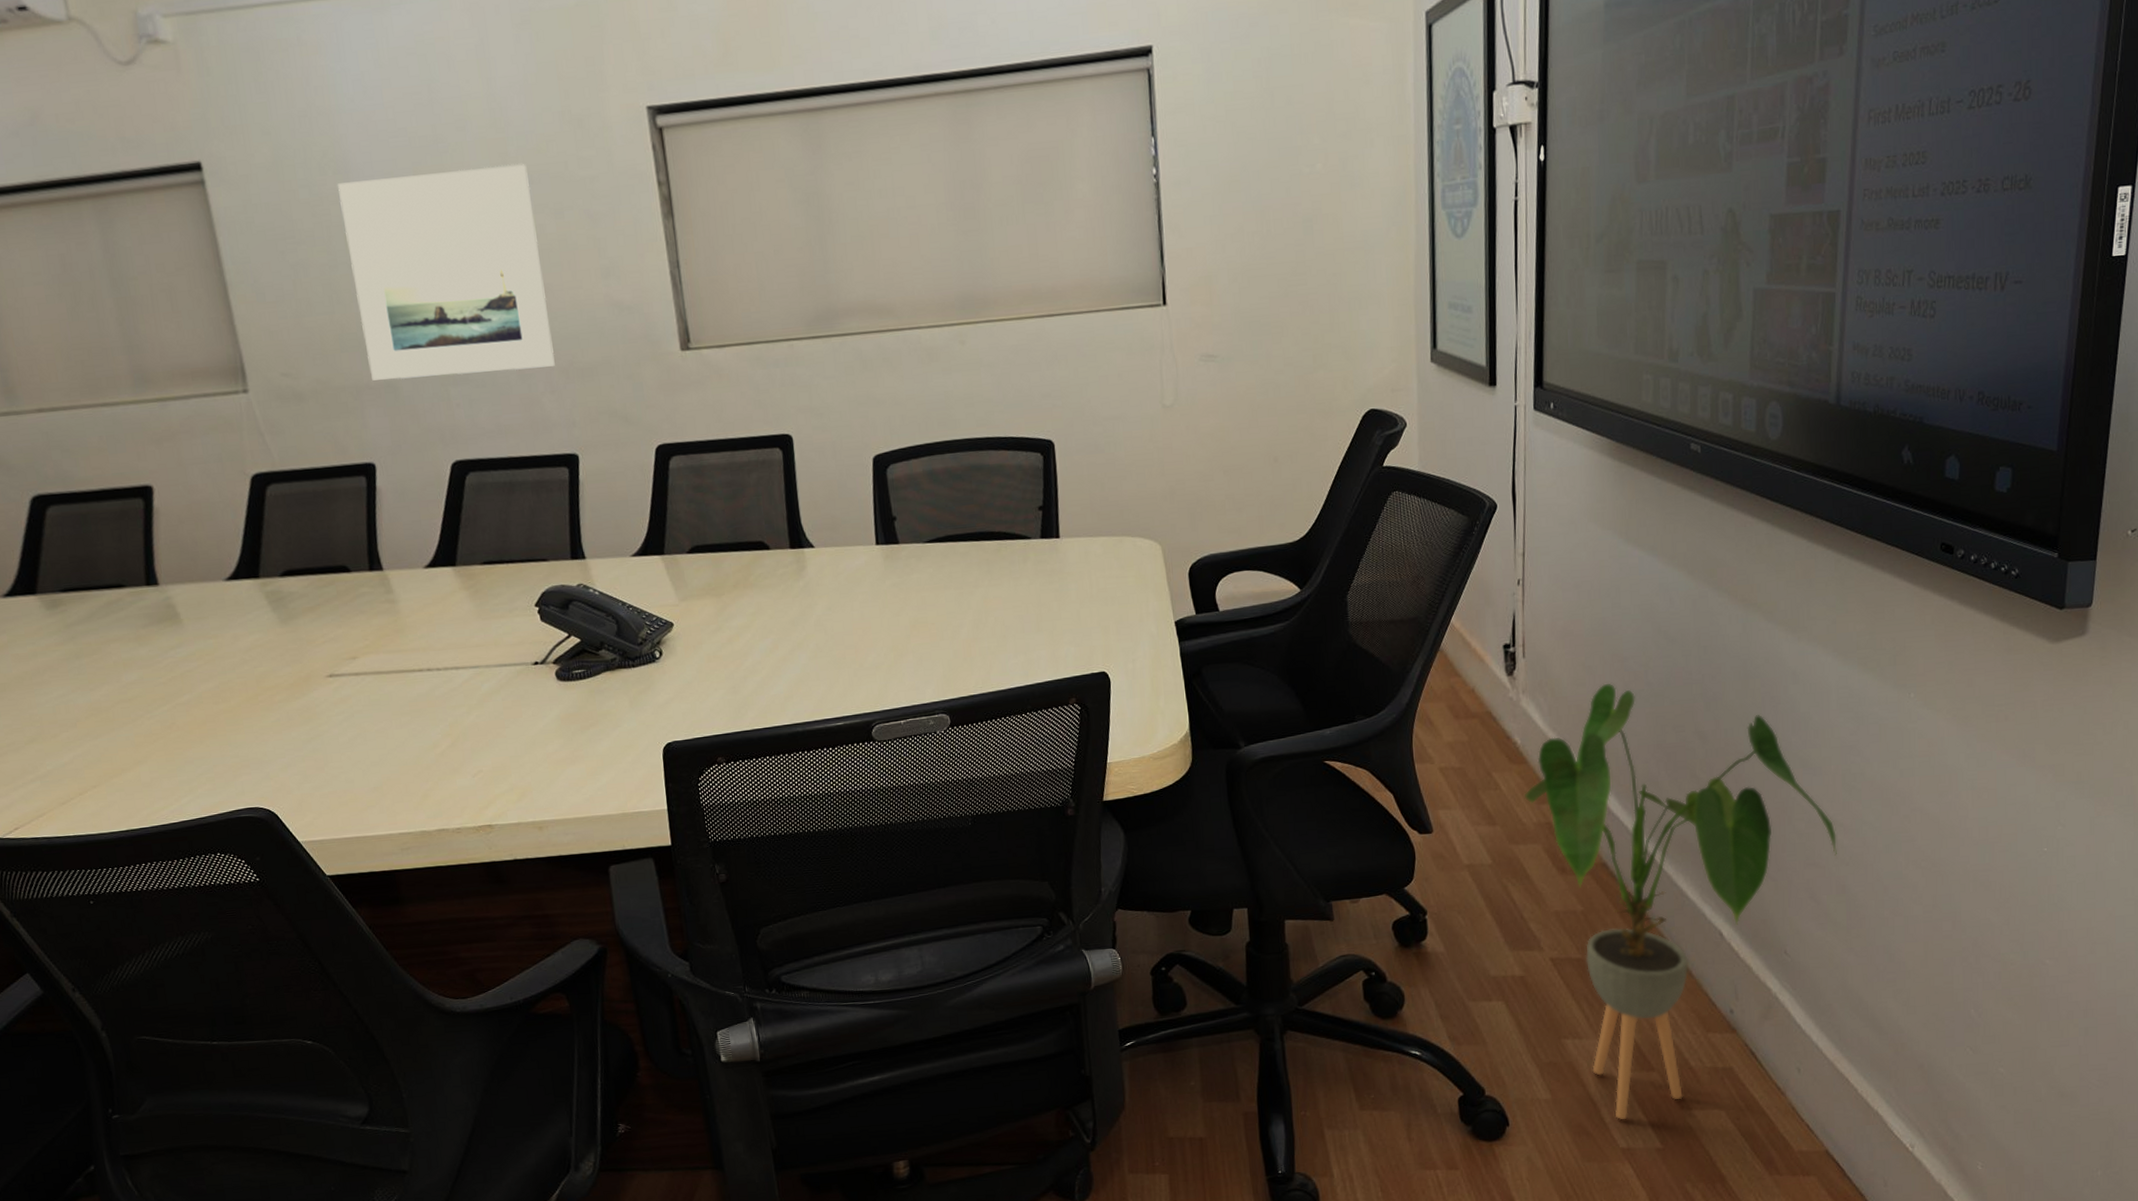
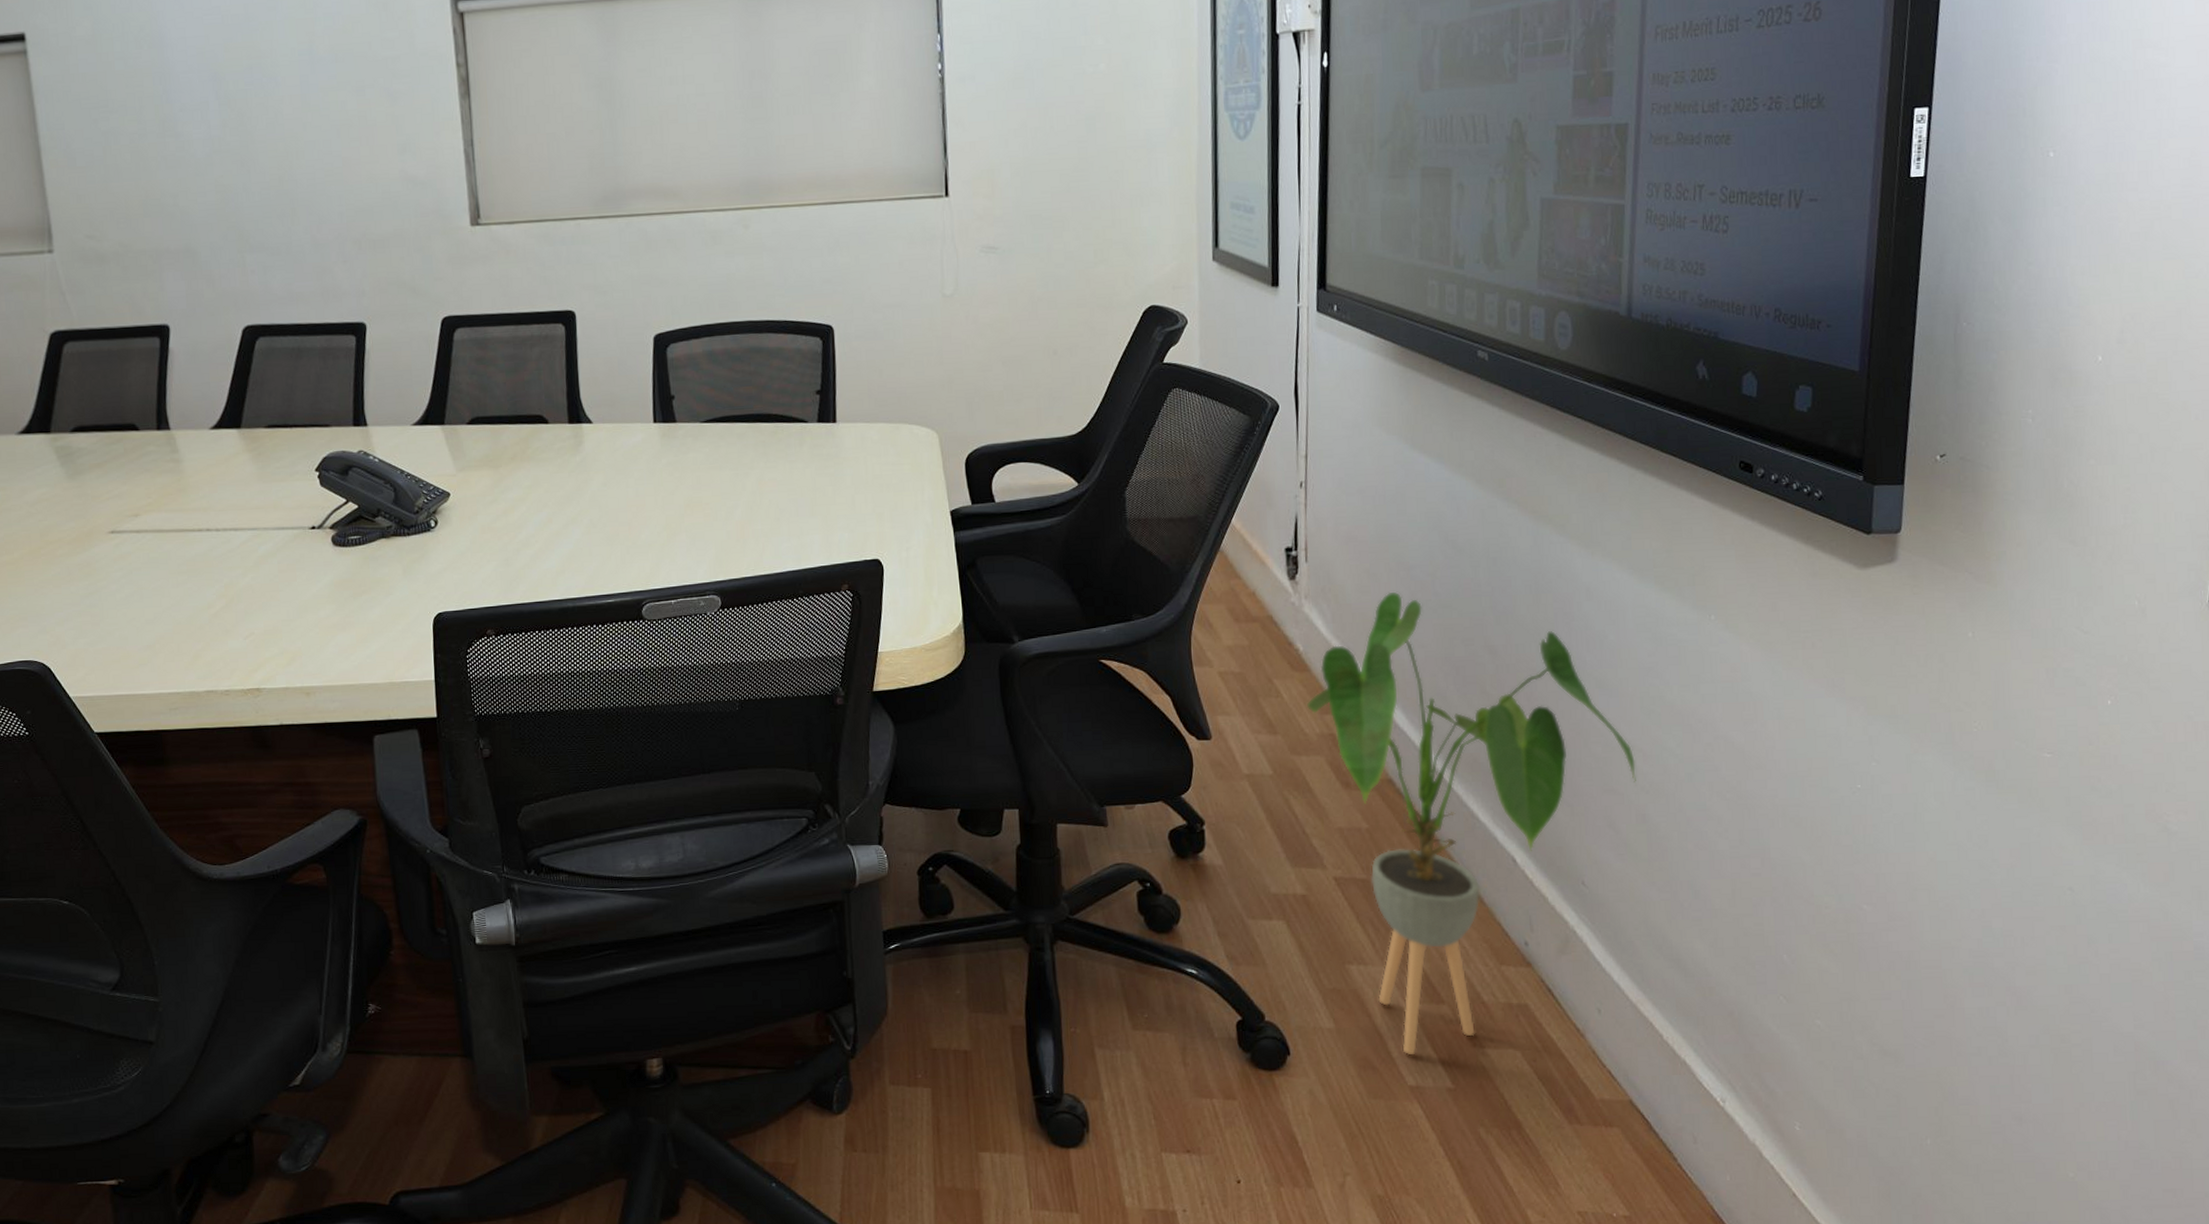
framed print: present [337,163,555,382] -> none [151,42,349,246]

